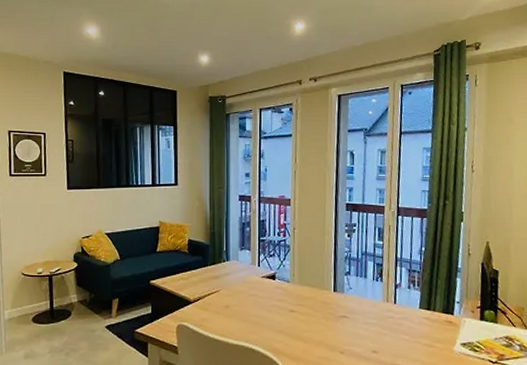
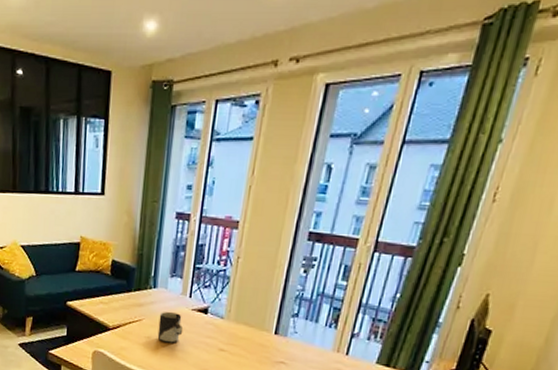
cup: none [234,280,257,309] -> present [157,311,184,343]

